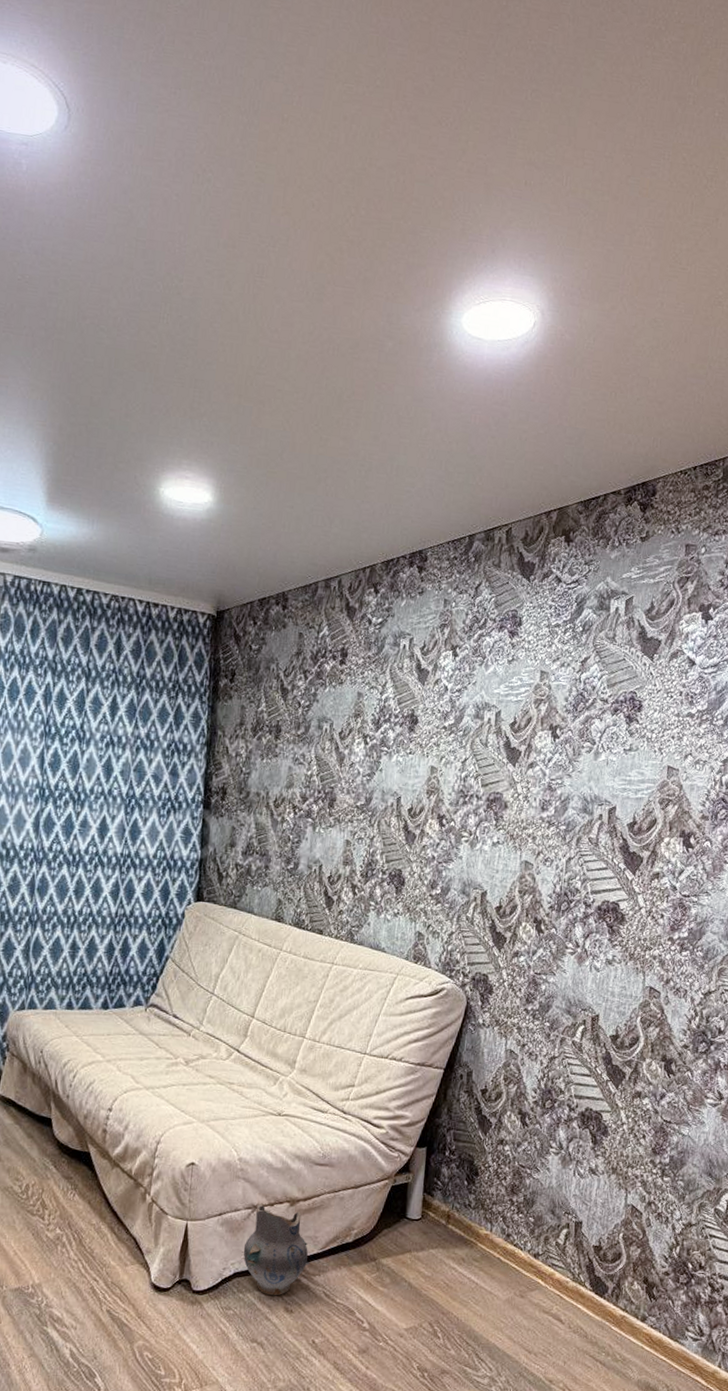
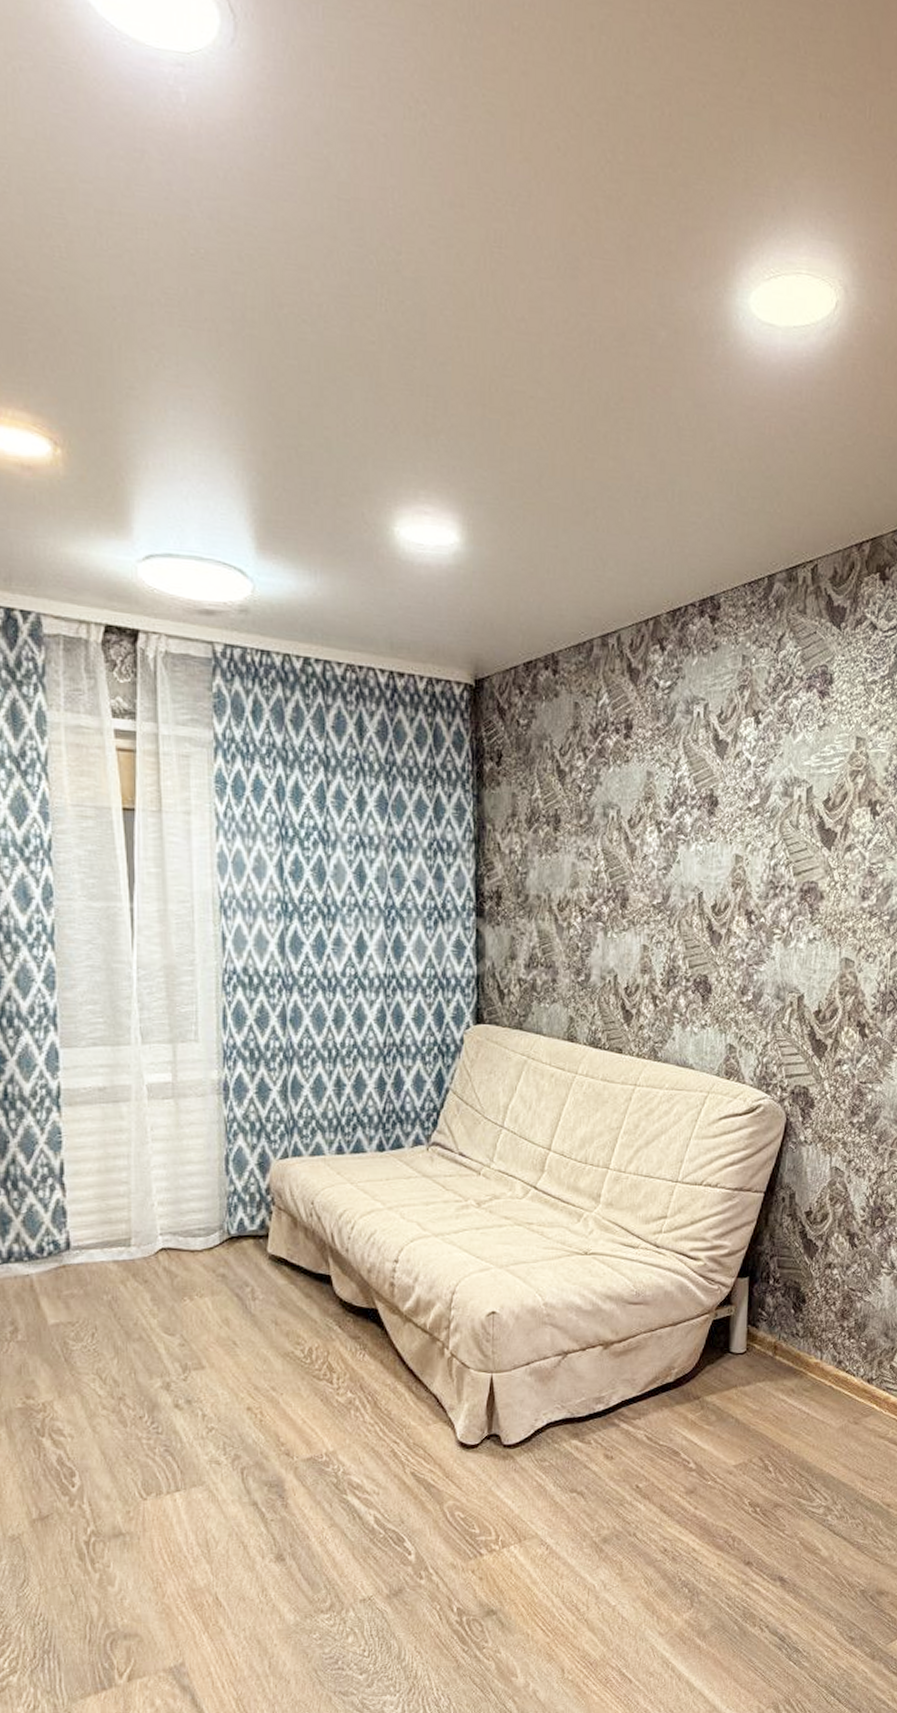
ceramic jug: present [244,1204,308,1296] -> none [556,1350,626,1444]

